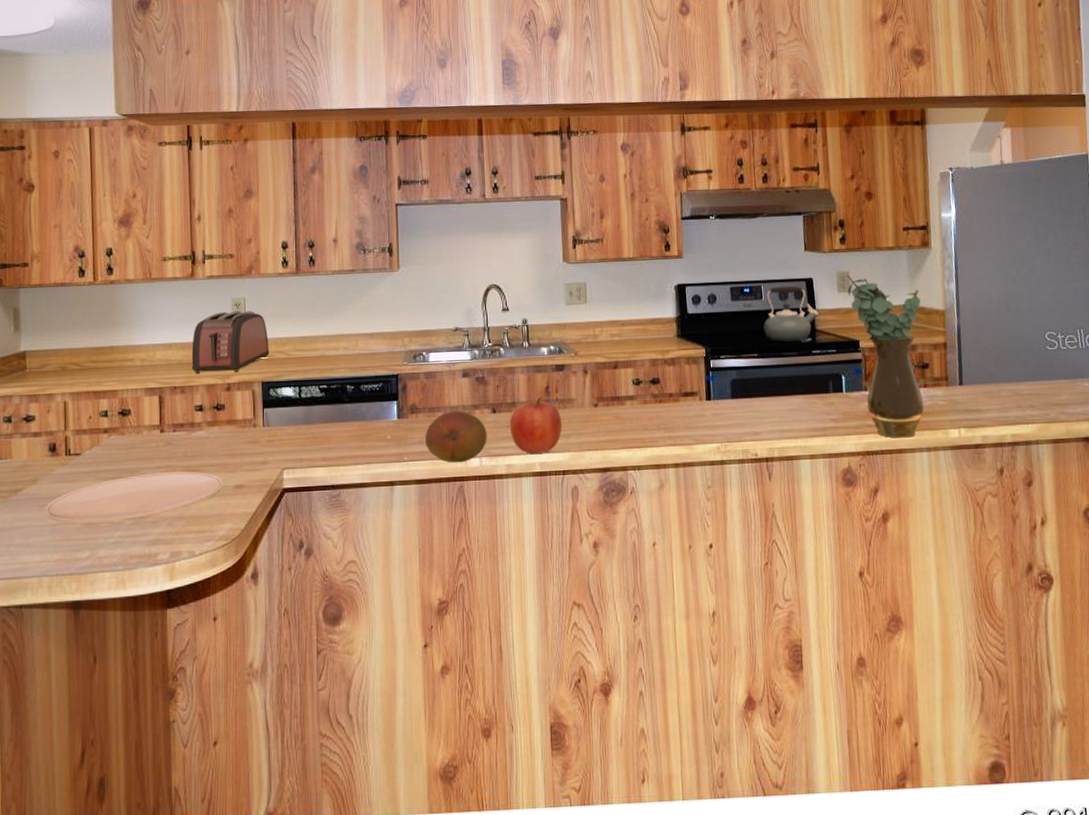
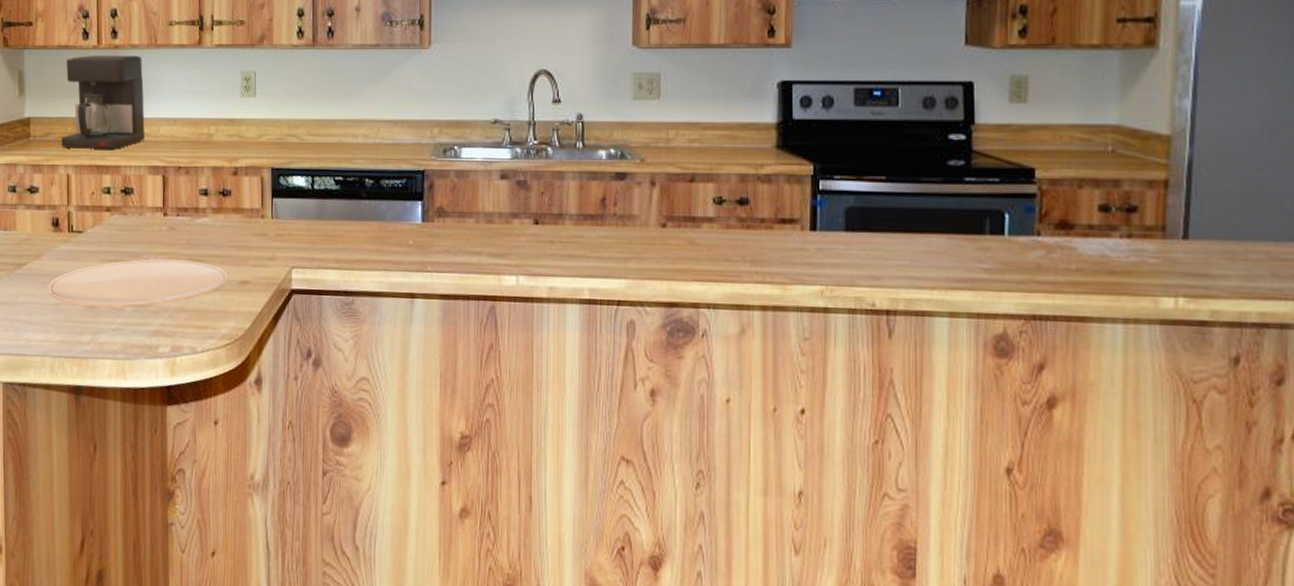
coffee maker: none [58,289,141,378] -> present [61,55,145,149]
toaster: present [191,311,269,374] -> none [196,87,280,154]
fruit: present [425,411,487,463] -> none [453,218,527,280]
fruit: present [509,396,563,454] -> none [554,209,620,277]
kettle: present [763,286,820,342] -> none [897,90,980,164]
vase: present [846,275,924,438] -> none [1024,80,1134,303]

